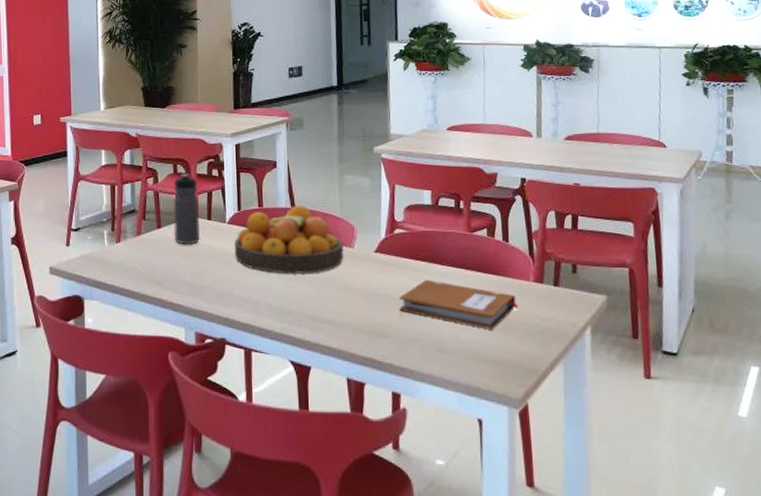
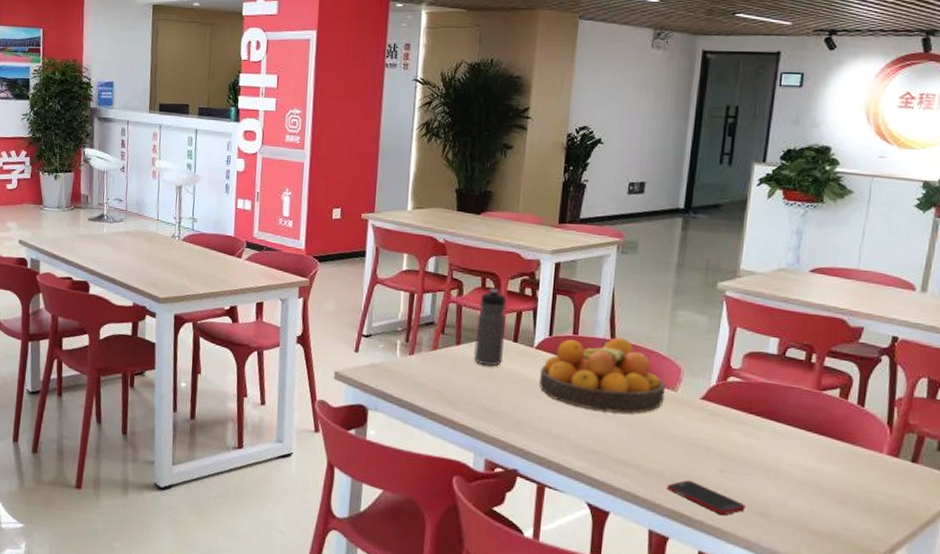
cell phone: none [357,327,426,356] -> present [667,480,745,516]
notebook: present [398,279,518,330] -> none [720,436,863,501]

